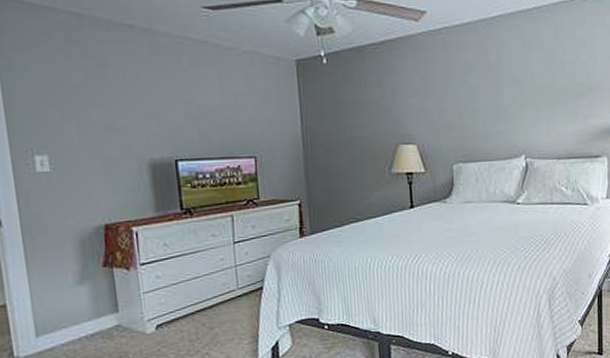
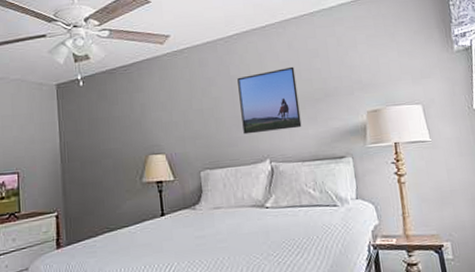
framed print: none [498,57,561,128] -> present [237,66,302,135]

